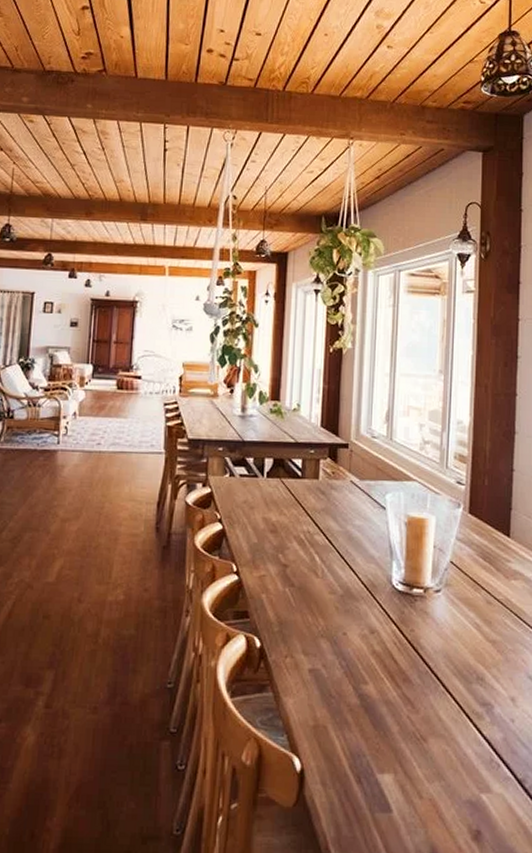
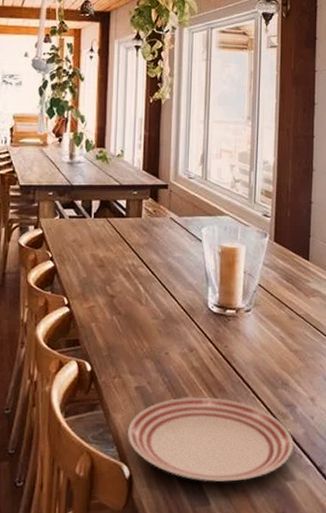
dinner plate: none [298,685,491,787] -> present [126,397,295,482]

